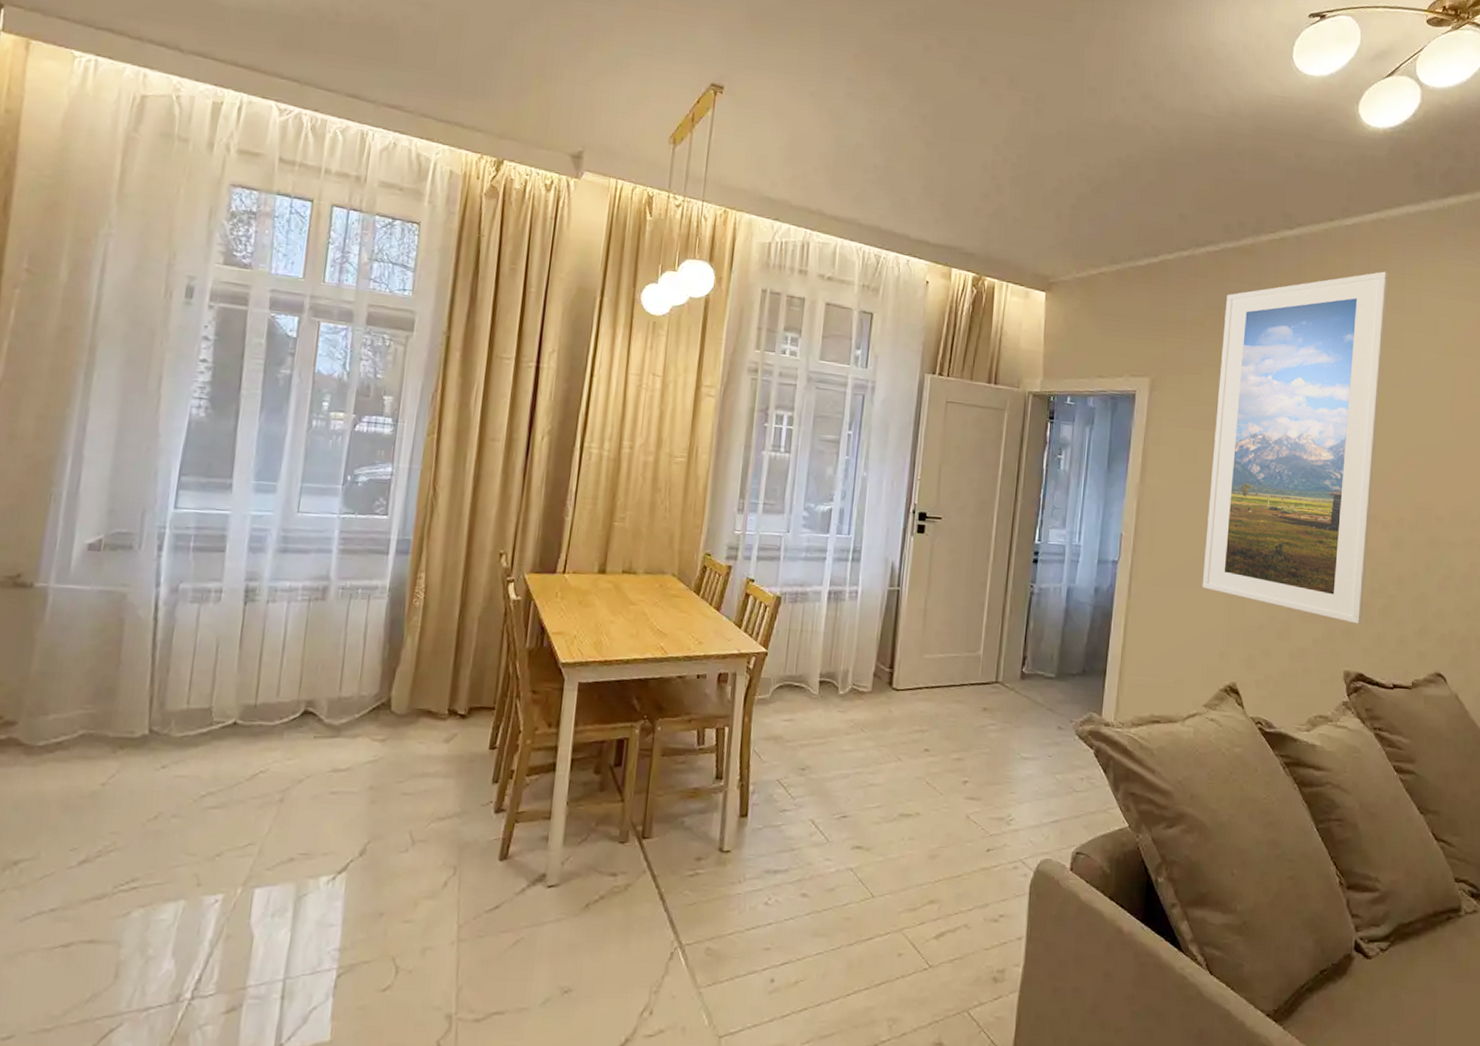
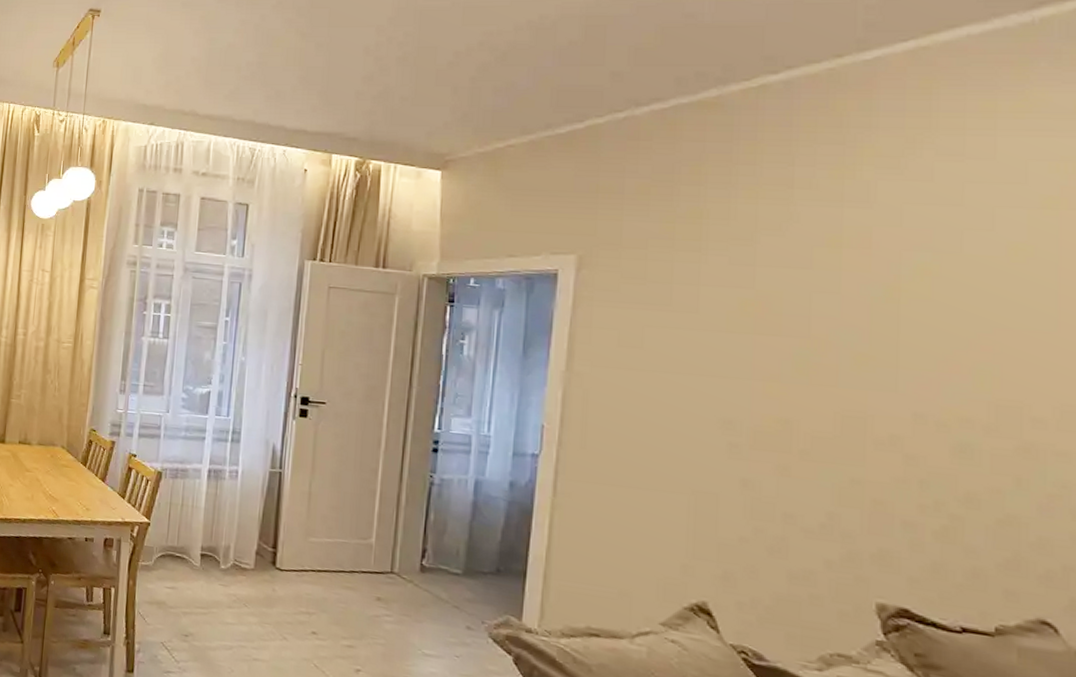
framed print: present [1202,271,1389,625] -> none [654,111,938,548]

